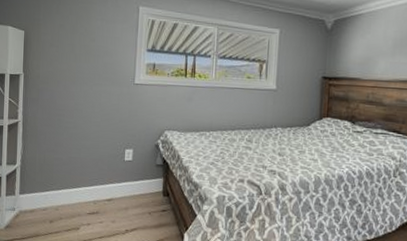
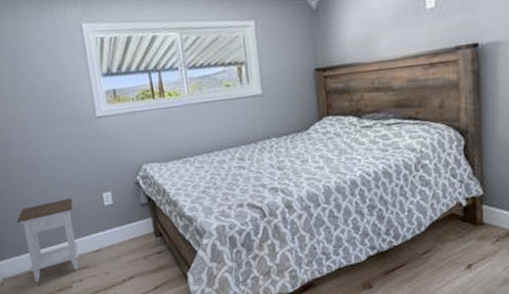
nightstand: none [44,148,98,219] -> present [16,197,80,282]

